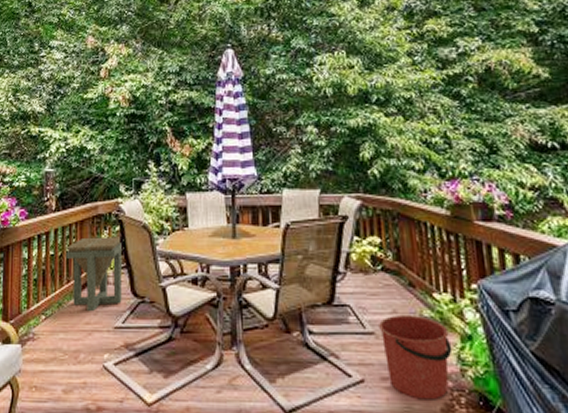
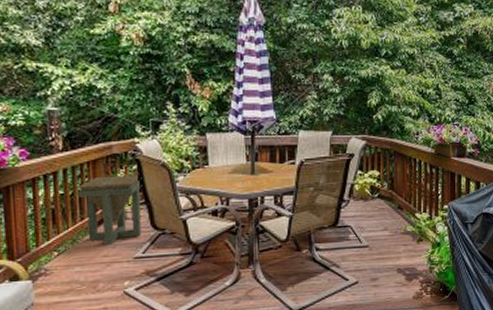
bucket: present [379,316,453,400] -> none [373,231,425,292]

